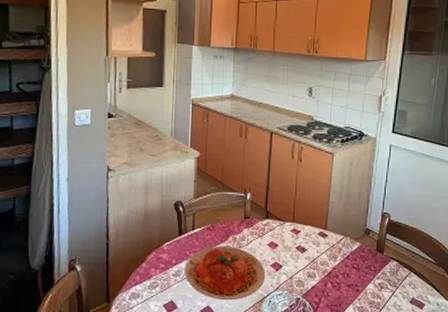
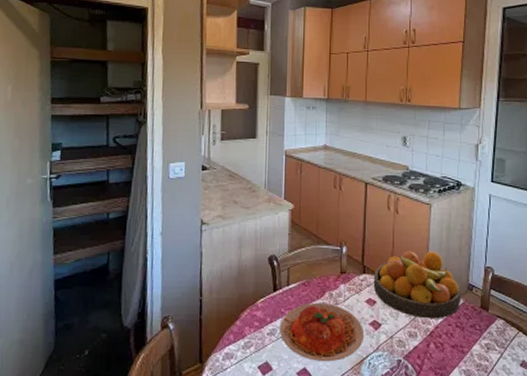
fruit bowl: none [275,198,359,261] -> present [373,251,461,319]

